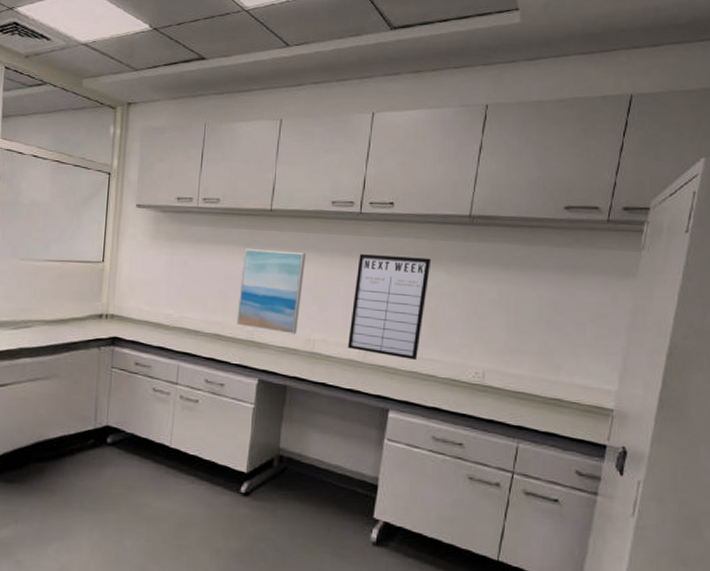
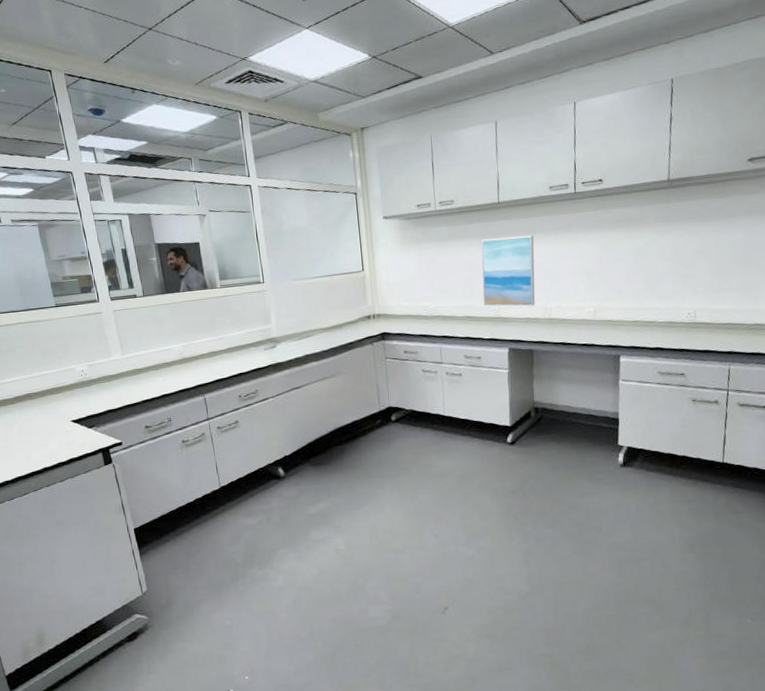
writing board: present [347,254,432,361] -> none [578,222,641,312]

